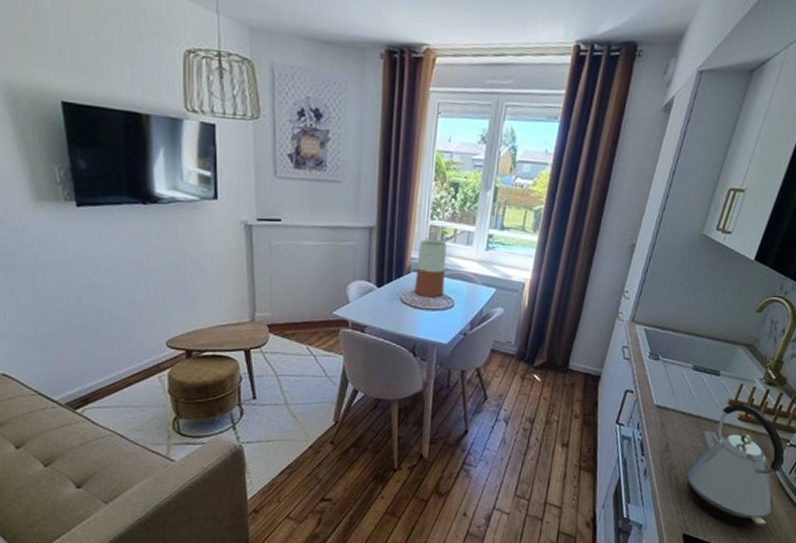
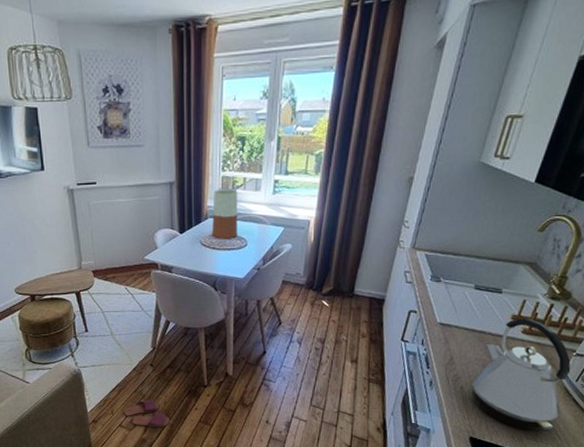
slippers: none [293,485,350,520] -> present [124,400,170,427]

